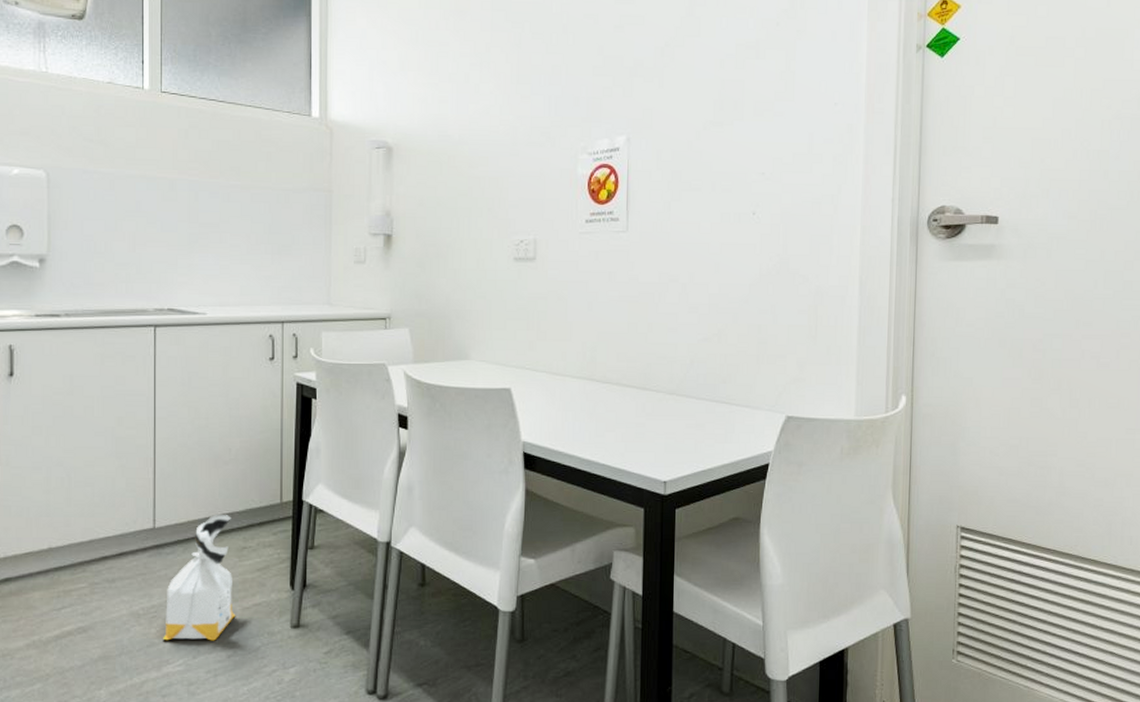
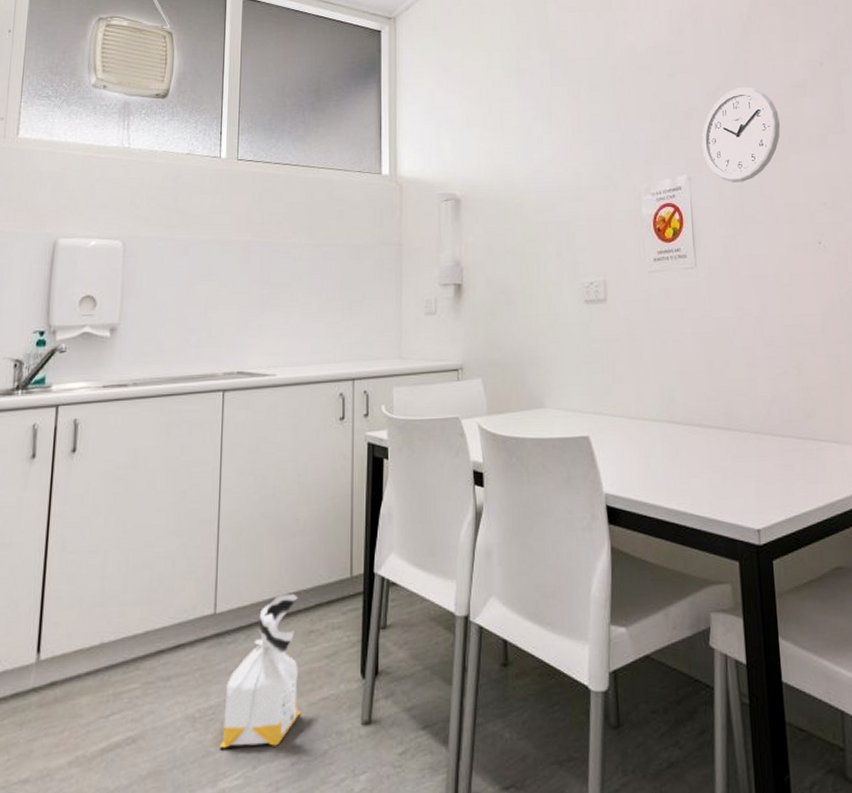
wall clock: none [644,44,728,147] -> present [701,86,781,183]

